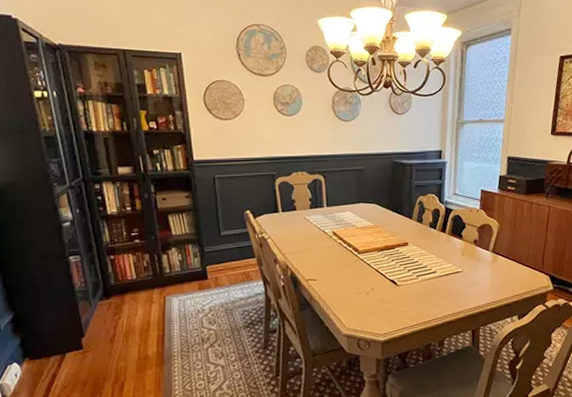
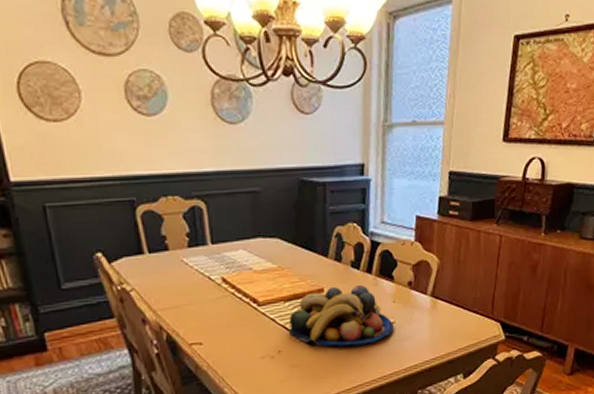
fruit bowl: none [381,241,462,288] -> present [289,285,394,347]

